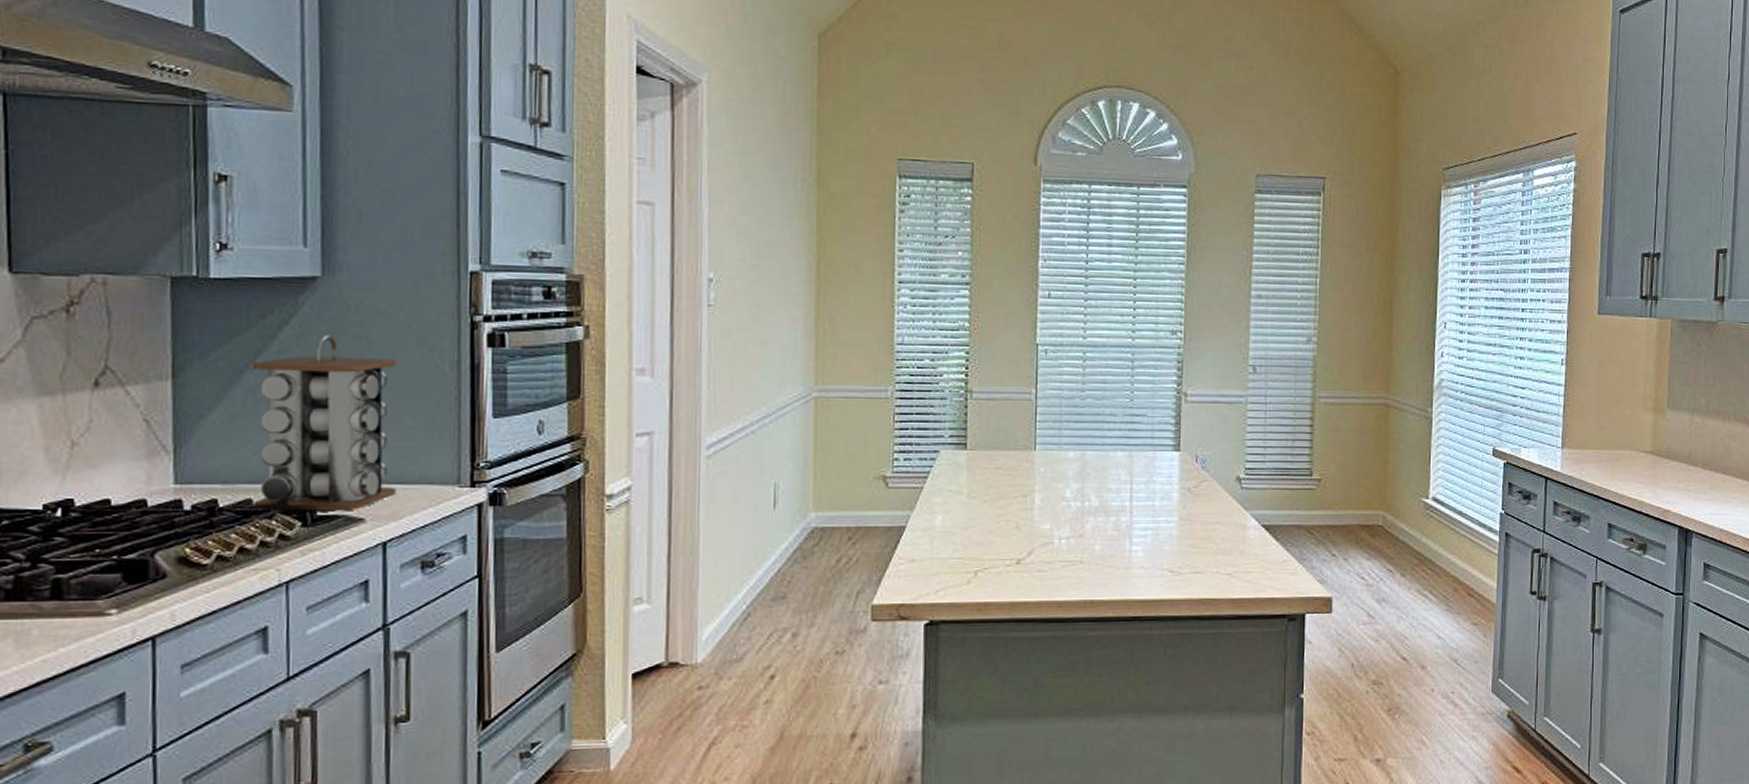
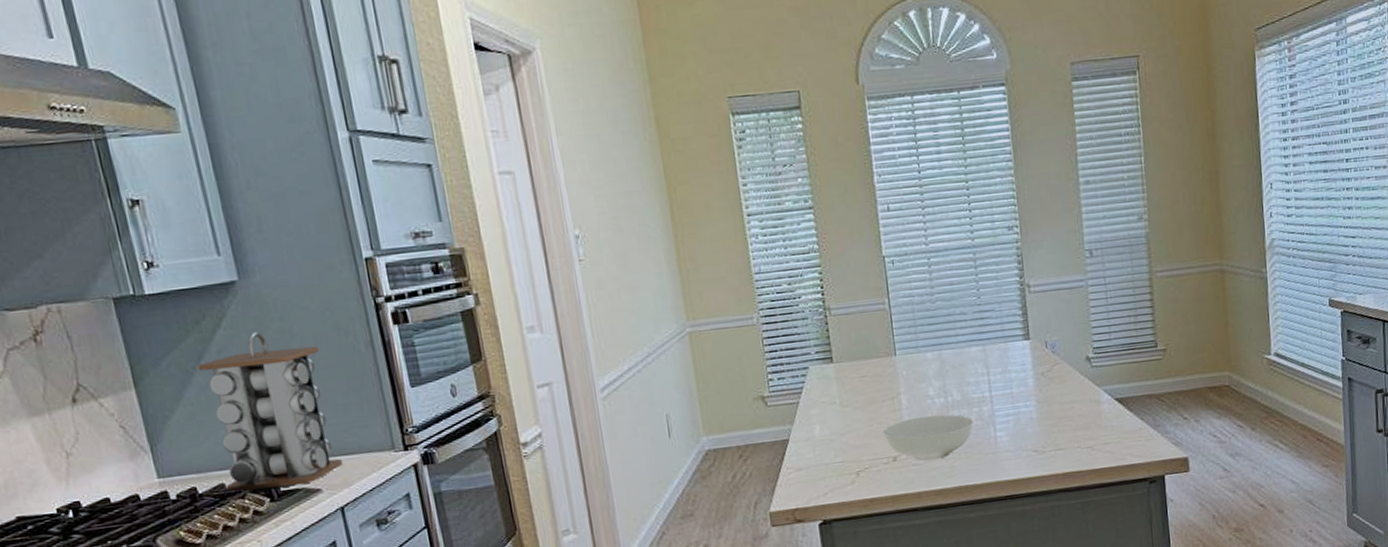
bowl: none [1010,519,1108,569] -> present [883,414,973,461]

